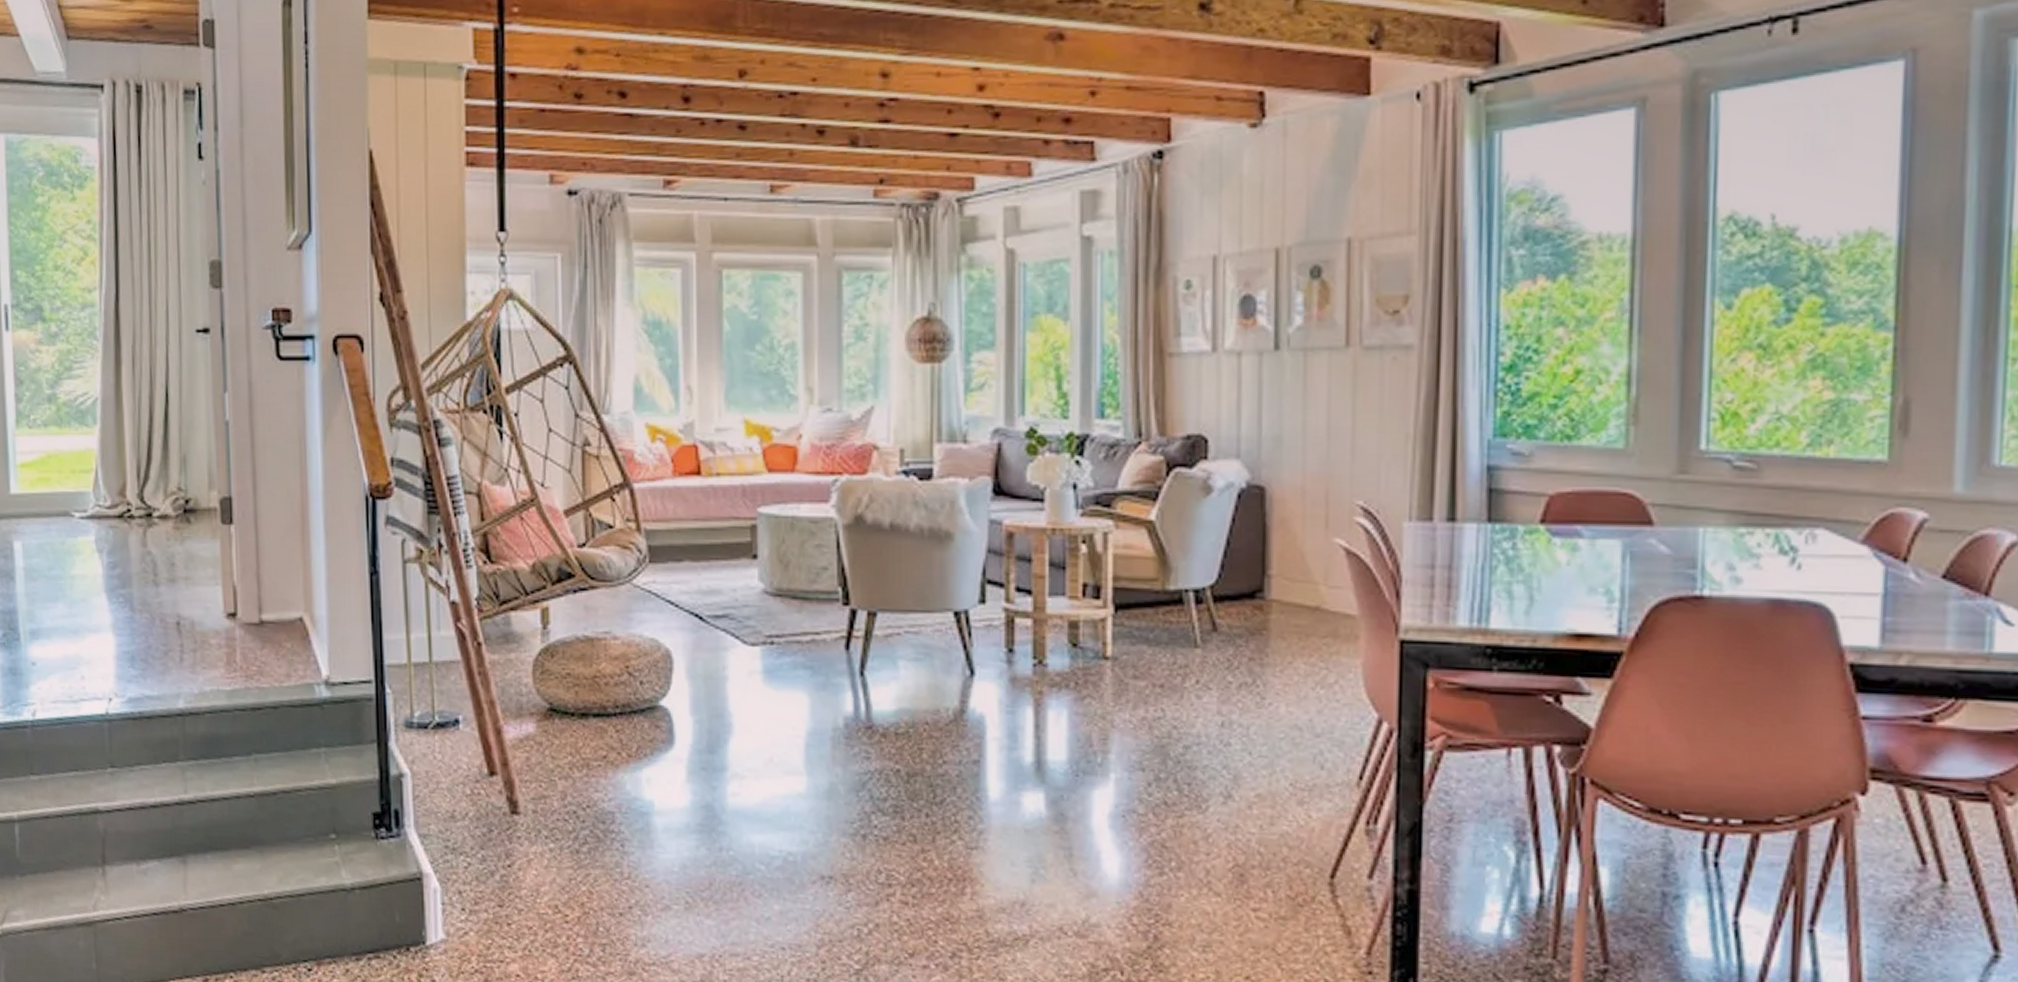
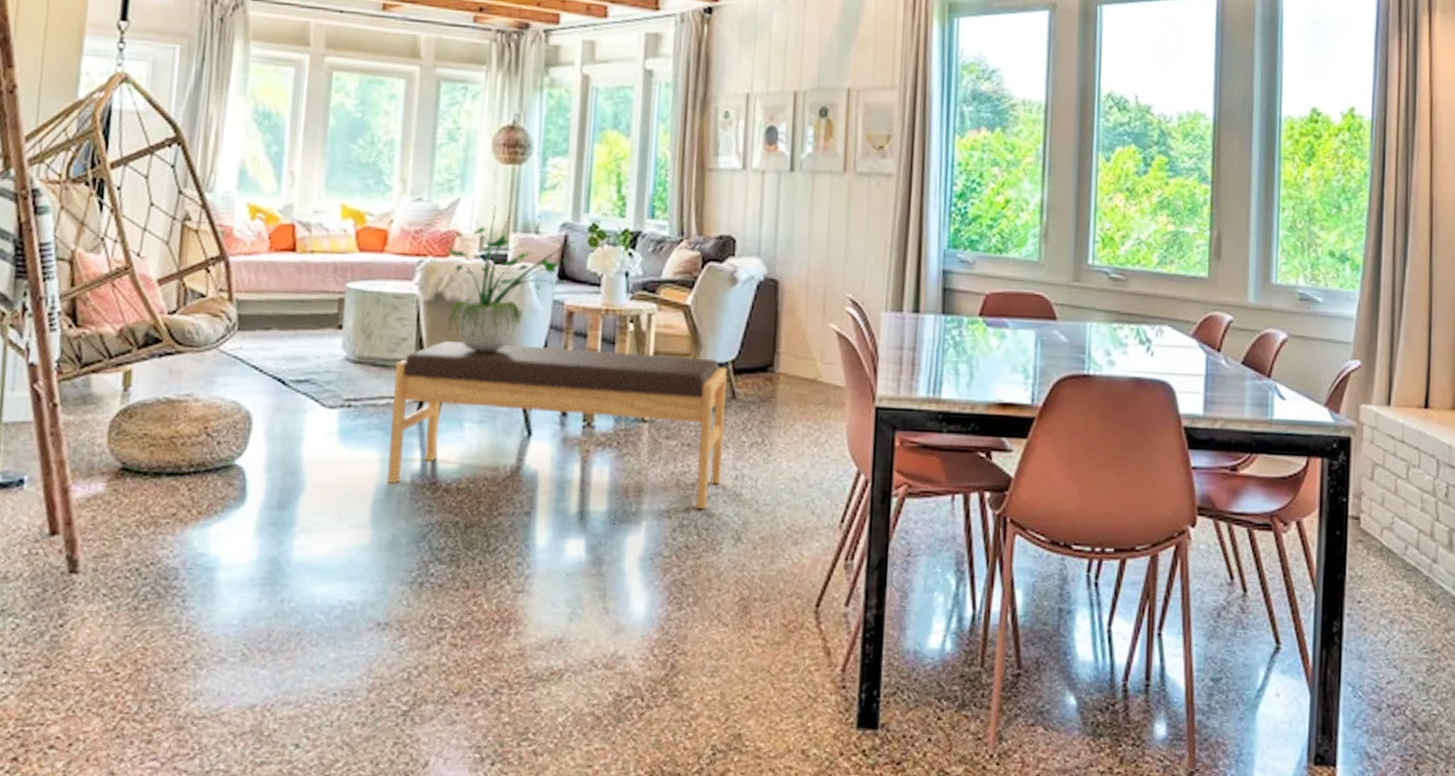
bench: none [817,568,1206,760] -> present [387,340,728,509]
potted plant: none [862,413,1015,582] -> present [446,206,579,353]

